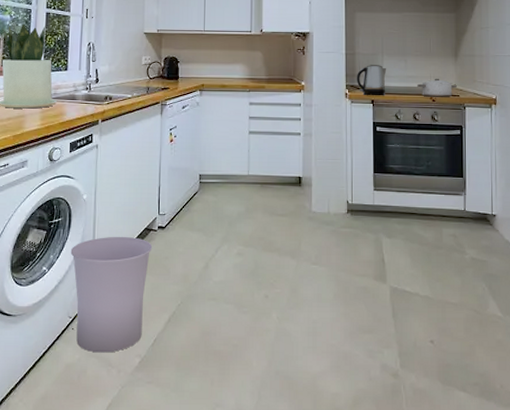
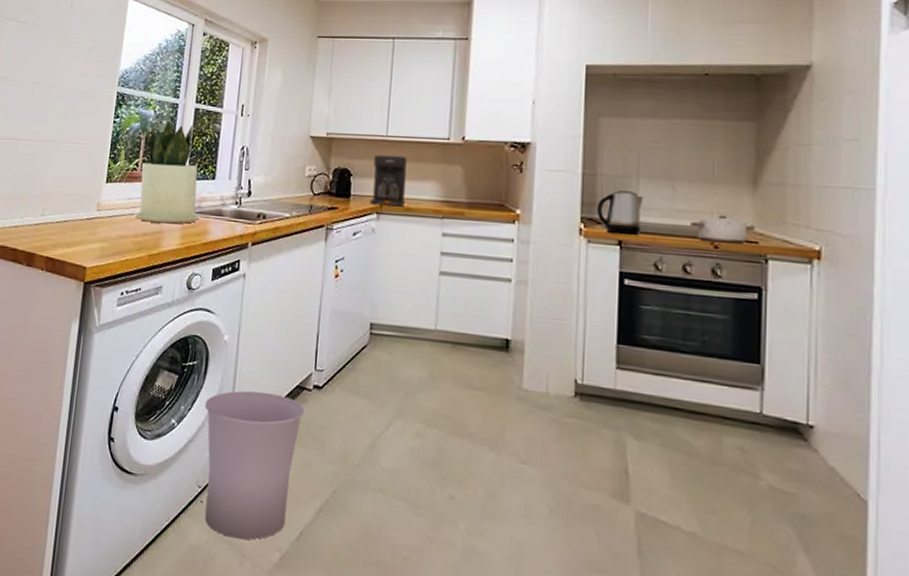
coffee maker: none [194,45,221,84] -> present [369,154,407,207]

